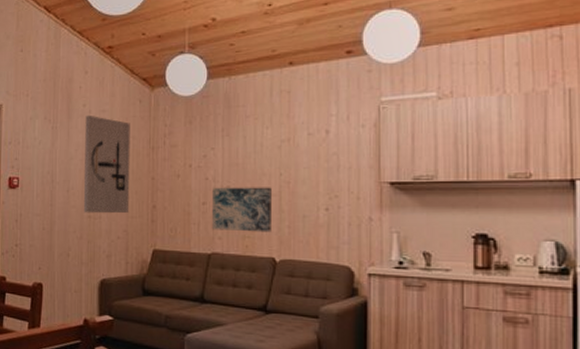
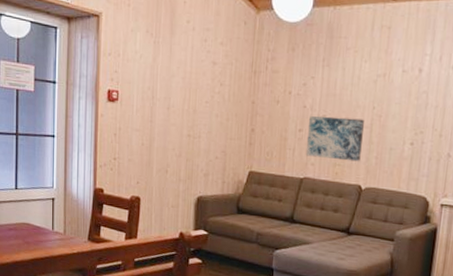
wall art: present [83,115,130,214] -> none [183,32,234,135]

